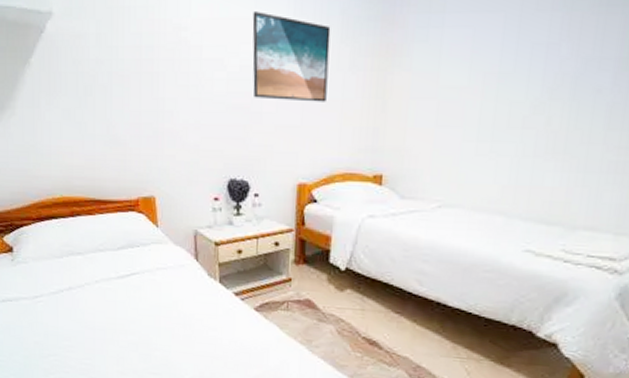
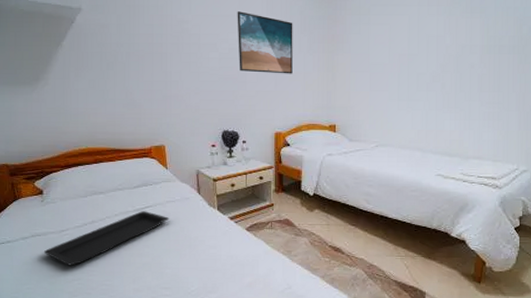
serving tray: none [15,278,160,339] -> present [43,211,169,266]

